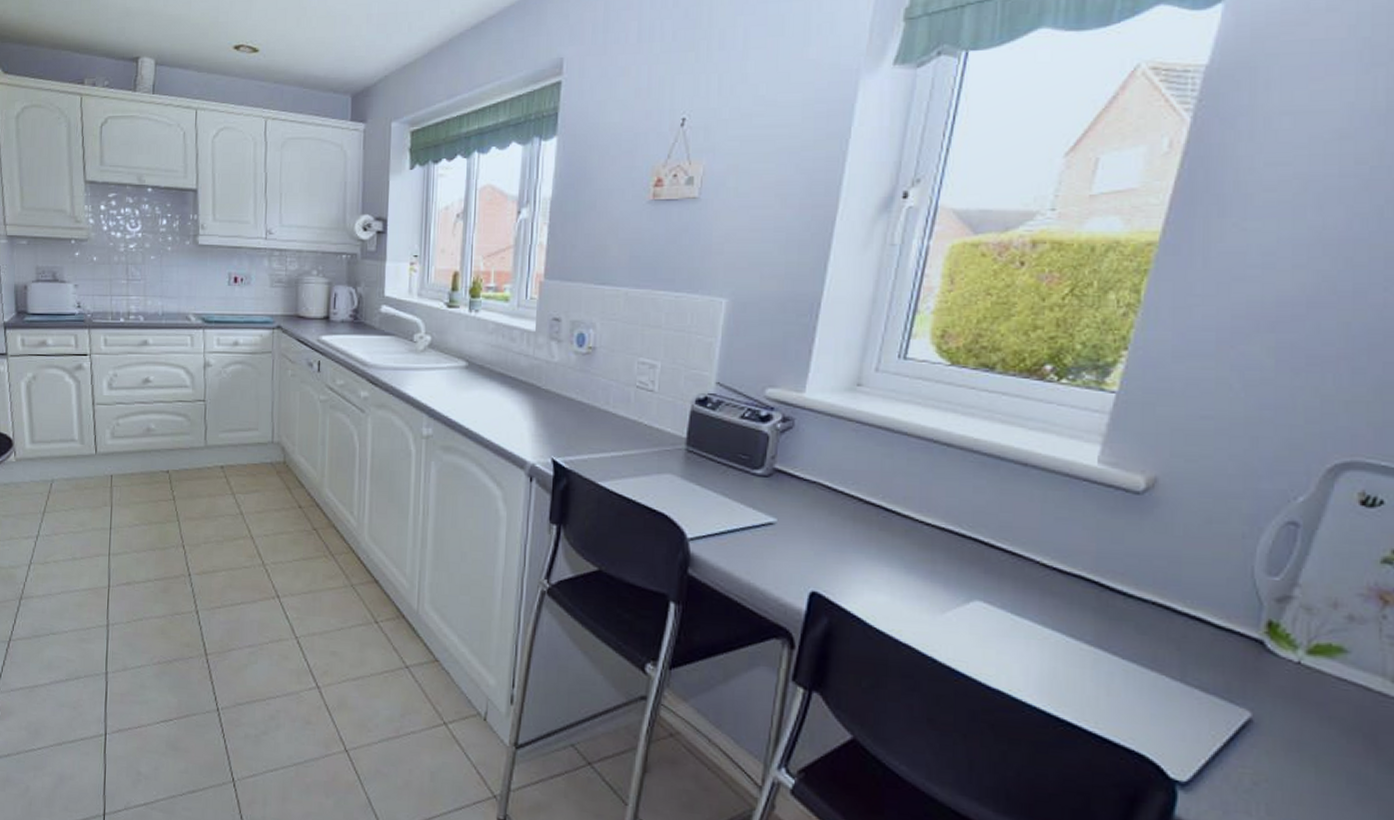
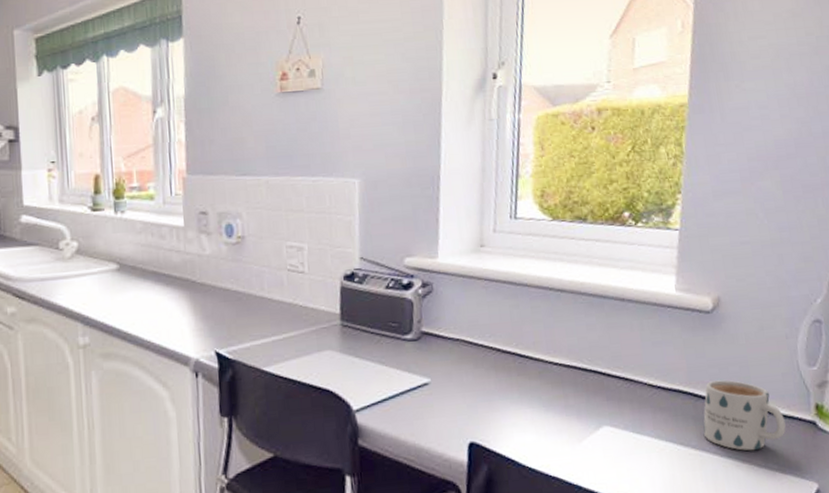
mug: none [1105,572,1220,660] -> present [703,380,786,451]

